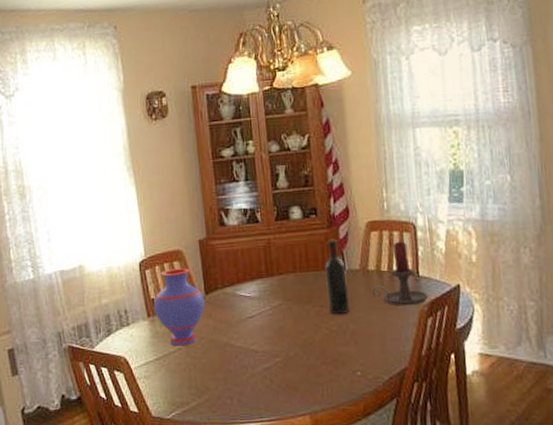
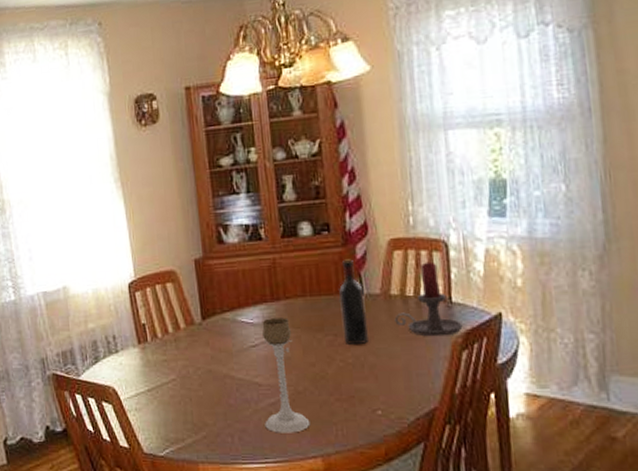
vase: present [153,268,205,346] -> none [144,290,202,377]
candle holder: none [258,291,300,395] -> present [262,318,311,433]

